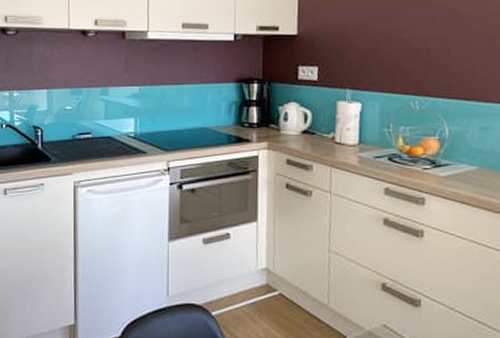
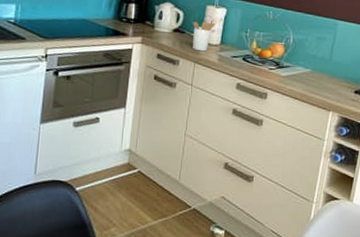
utensil holder: none [322,117,350,153] -> present [192,20,216,52]

